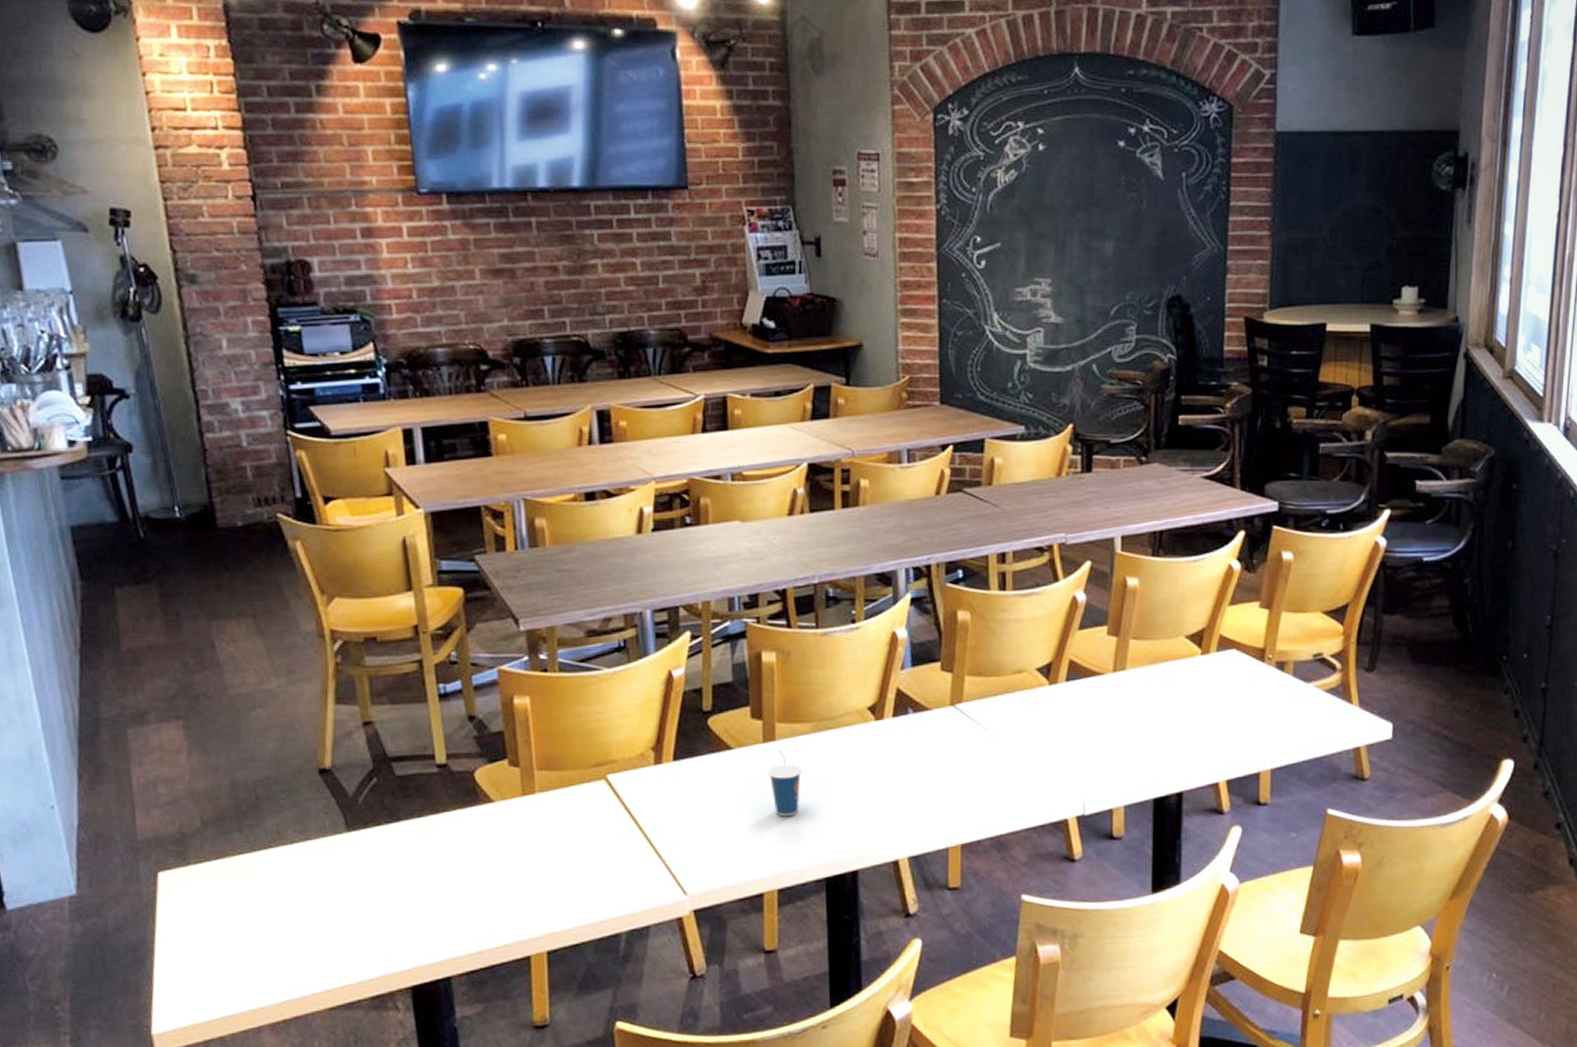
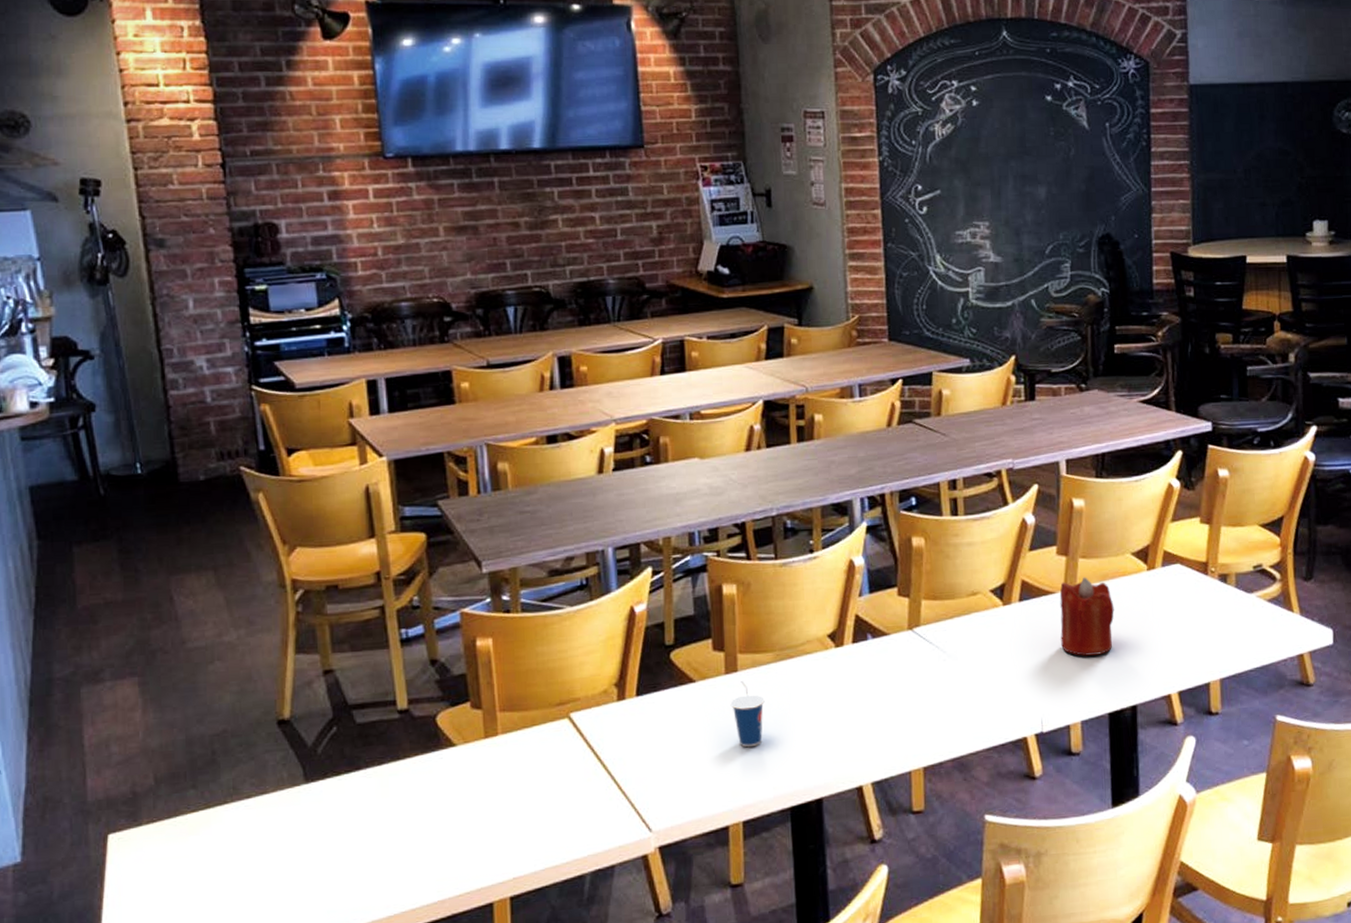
candle: none [1107,659,1165,740] -> present [1059,577,1115,656]

